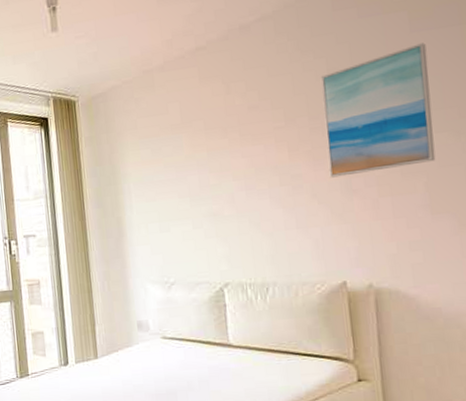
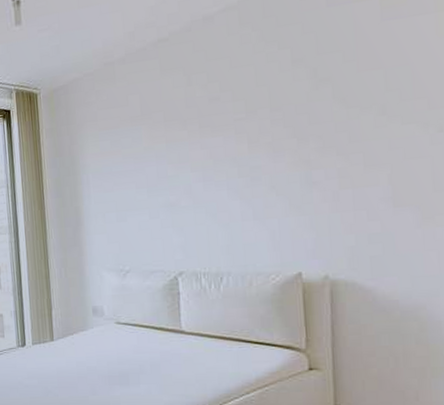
wall art: present [321,43,436,178] -> none [285,32,401,170]

